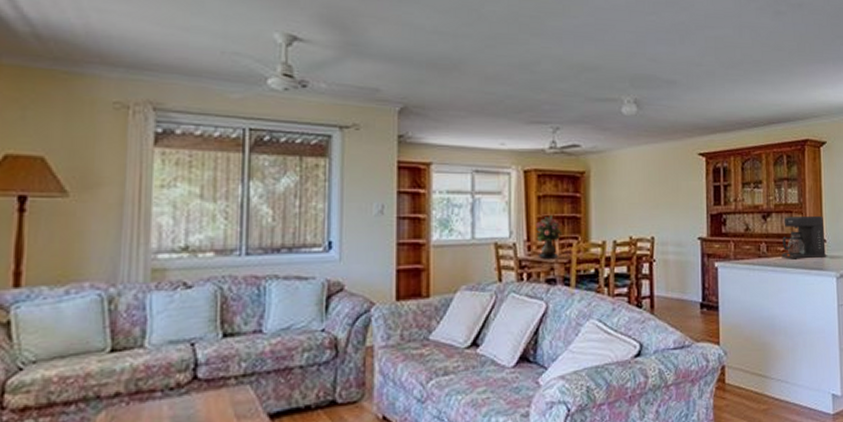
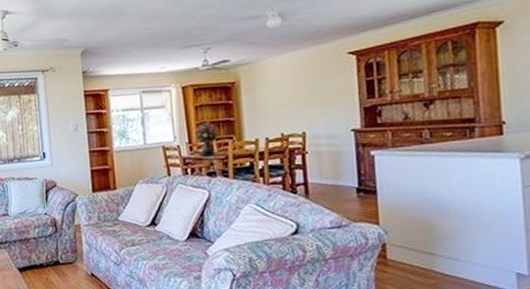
coffee maker: present [781,215,827,259] -> none [448,97,507,143]

